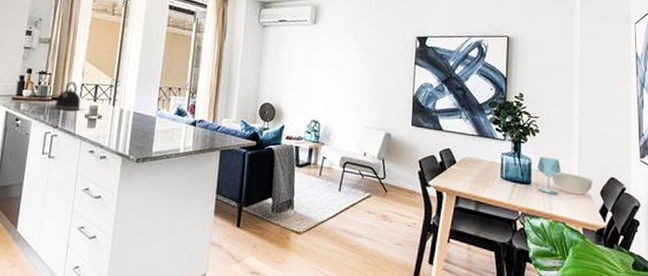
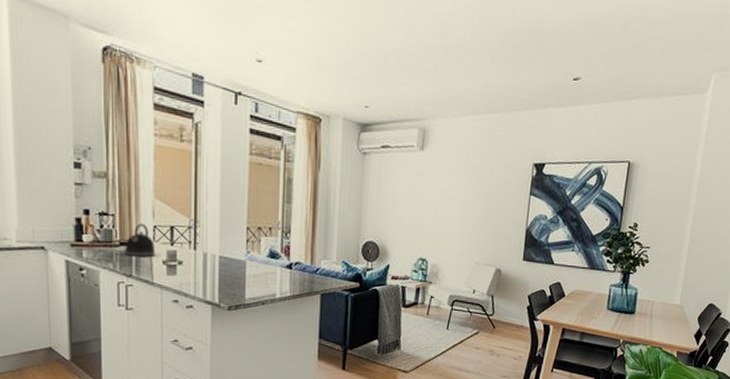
wine glass: present [537,156,562,195] -> none [641,286,666,323]
bowl: present [552,173,593,196] -> none [655,301,693,322]

